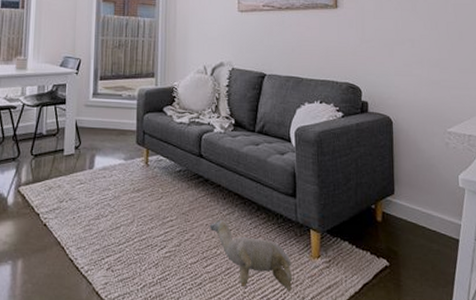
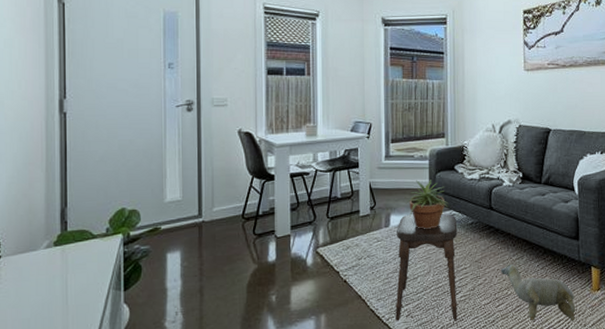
stool: none [95,157,165,279] -> present [395,214,458,321]
potted plant: none [111,121,156,174] -> present [406,180,449,229]

